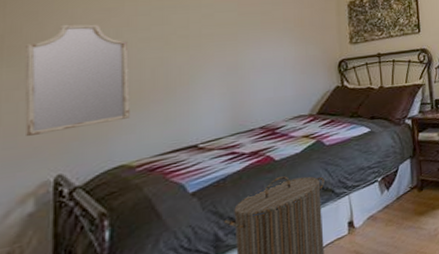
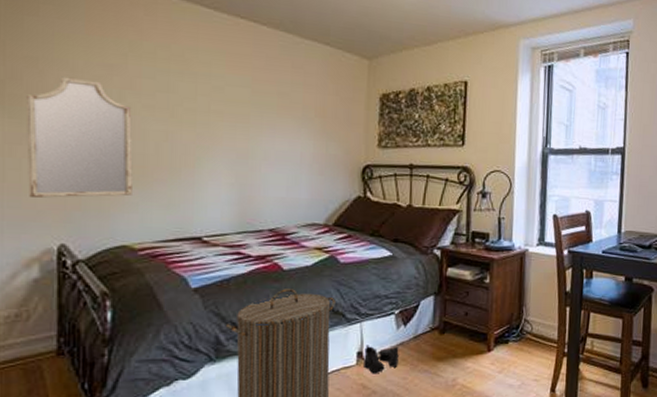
boots: none [354,210,386,239] -> present [364,345,399,374]

